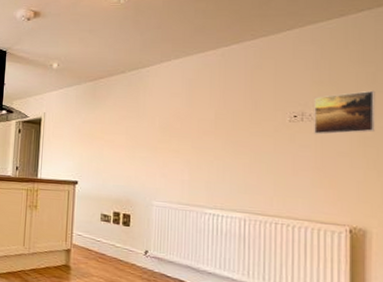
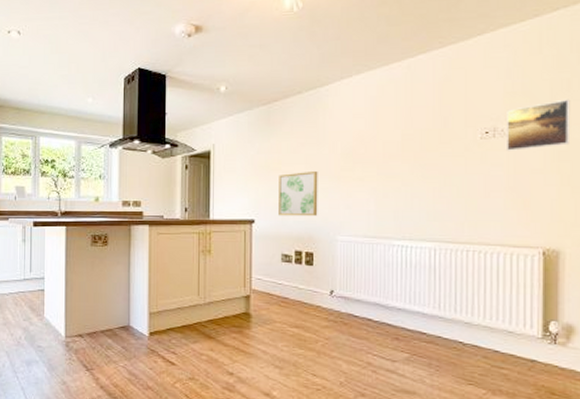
wall art: none [100,141,137,182] -> present [279,170,318,217]

